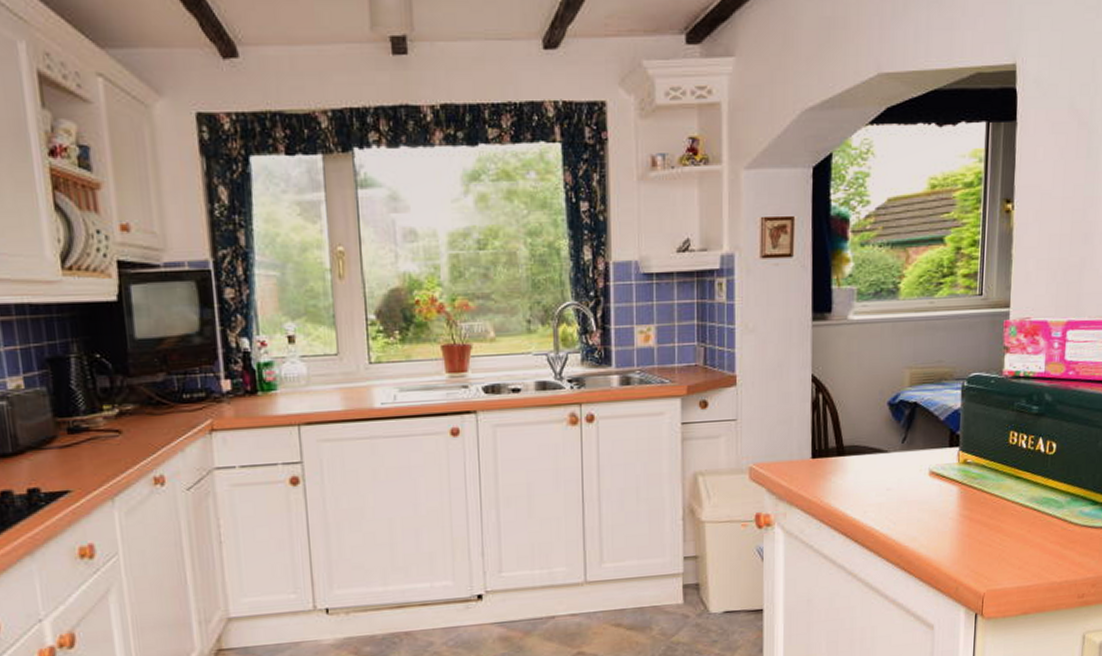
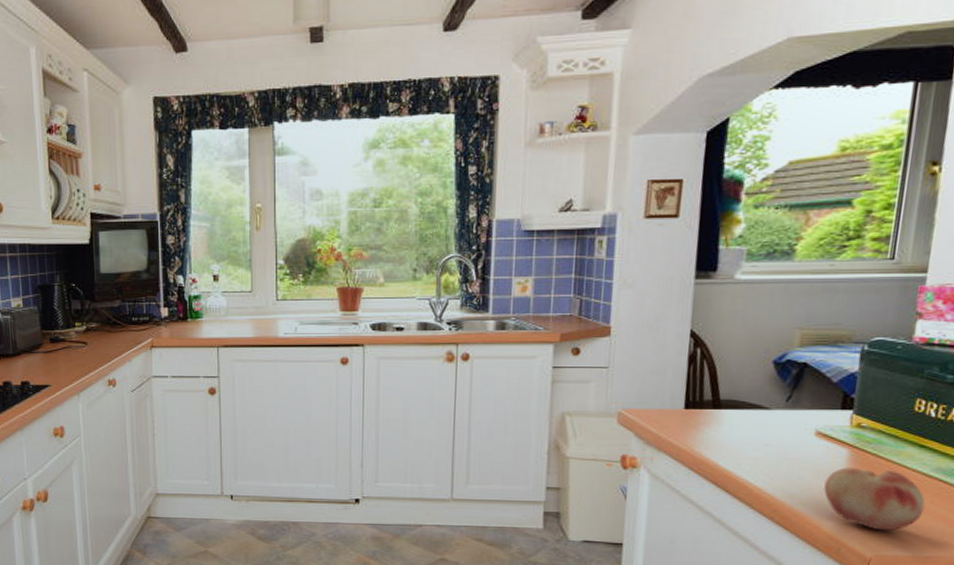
fruit: none [940,504,1024,565] -> present [824,467,925,531]

